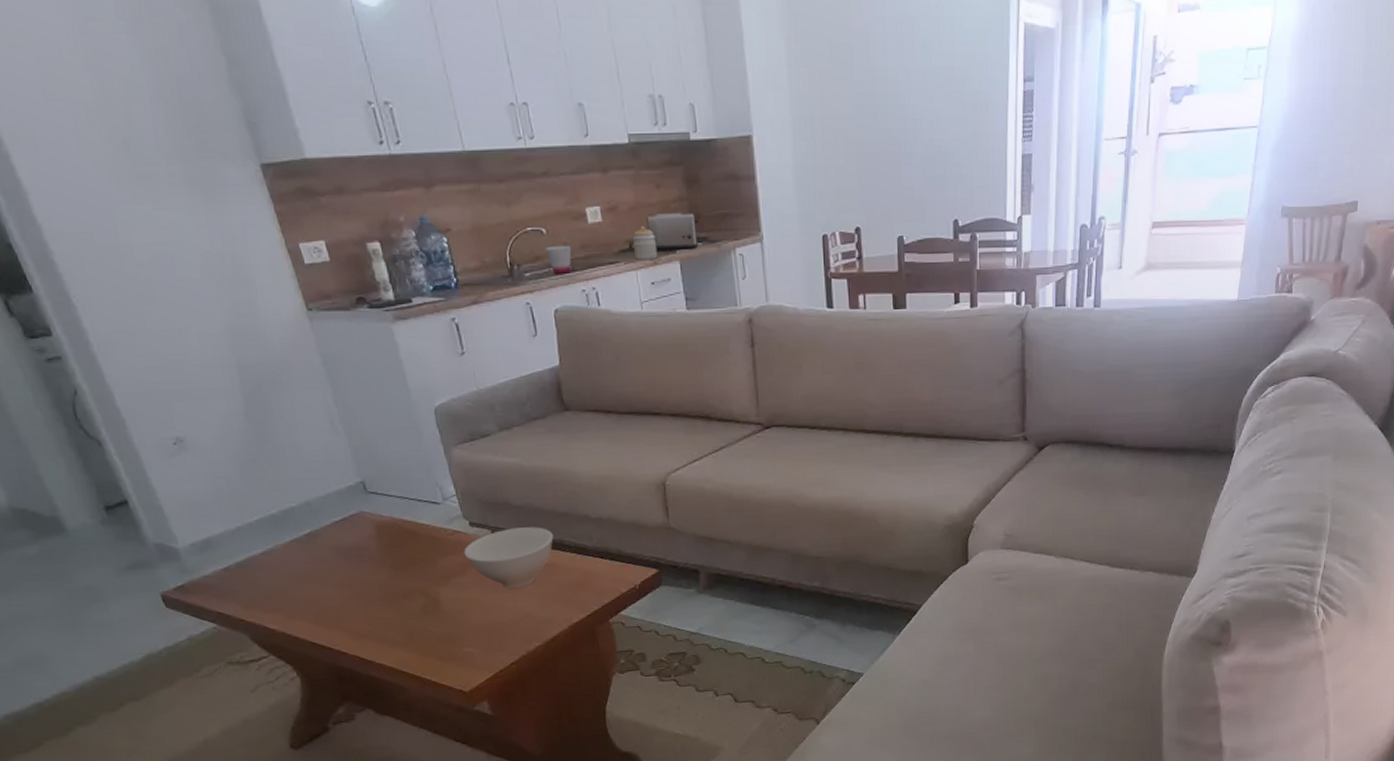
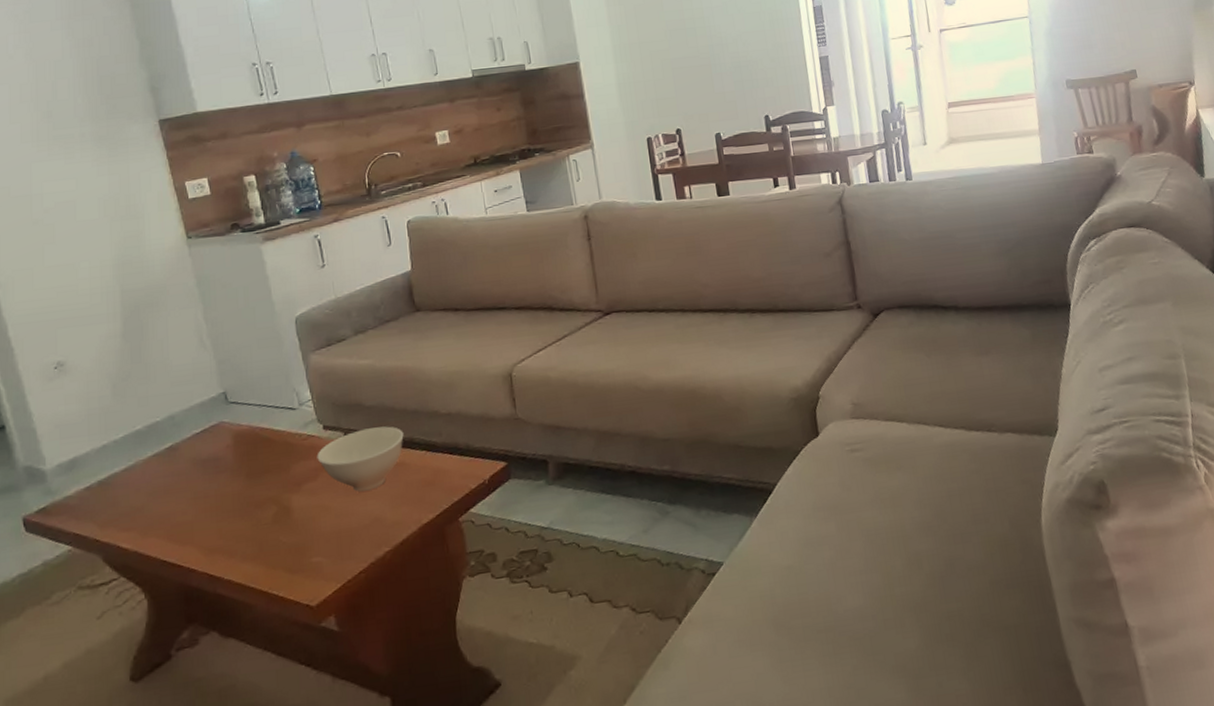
cup: present [545,245,572,275] -> none [399,165,423,191]
jar: present [632,226,658,261] -> none [476,143,500,173]
toaster: present [646,212,699,252] -> none [489,128,535,164]

